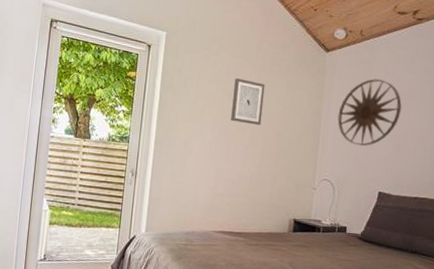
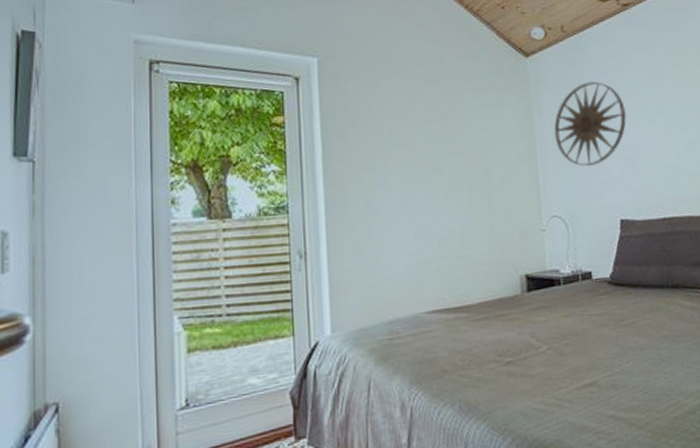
wall art: present [231,78,265,125] -> none [419,105,462,162]

